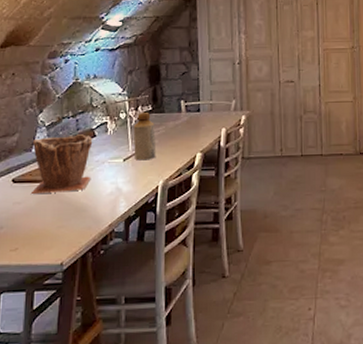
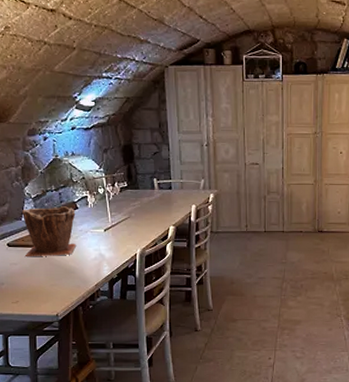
bottle: present [133,113,156,161] -> none [111,189,134,231]

